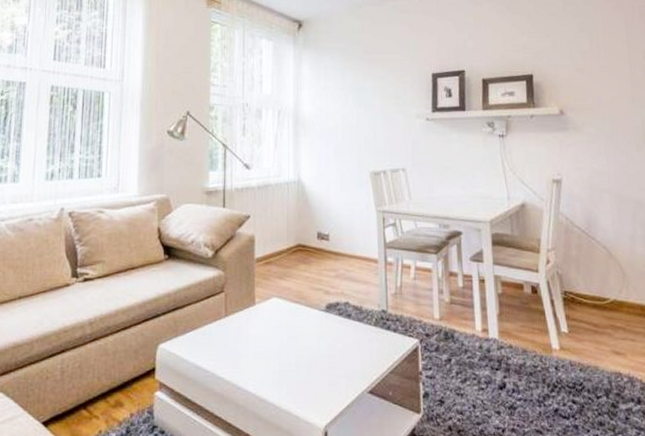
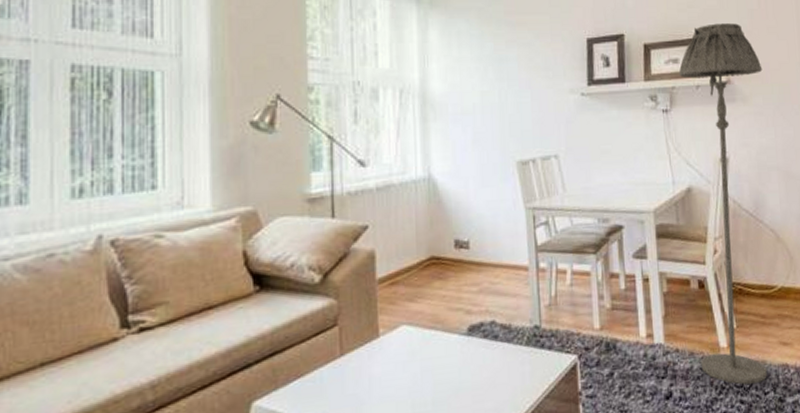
floor lamp: none [514,62,600,387] -> present [678,23,767,385]

